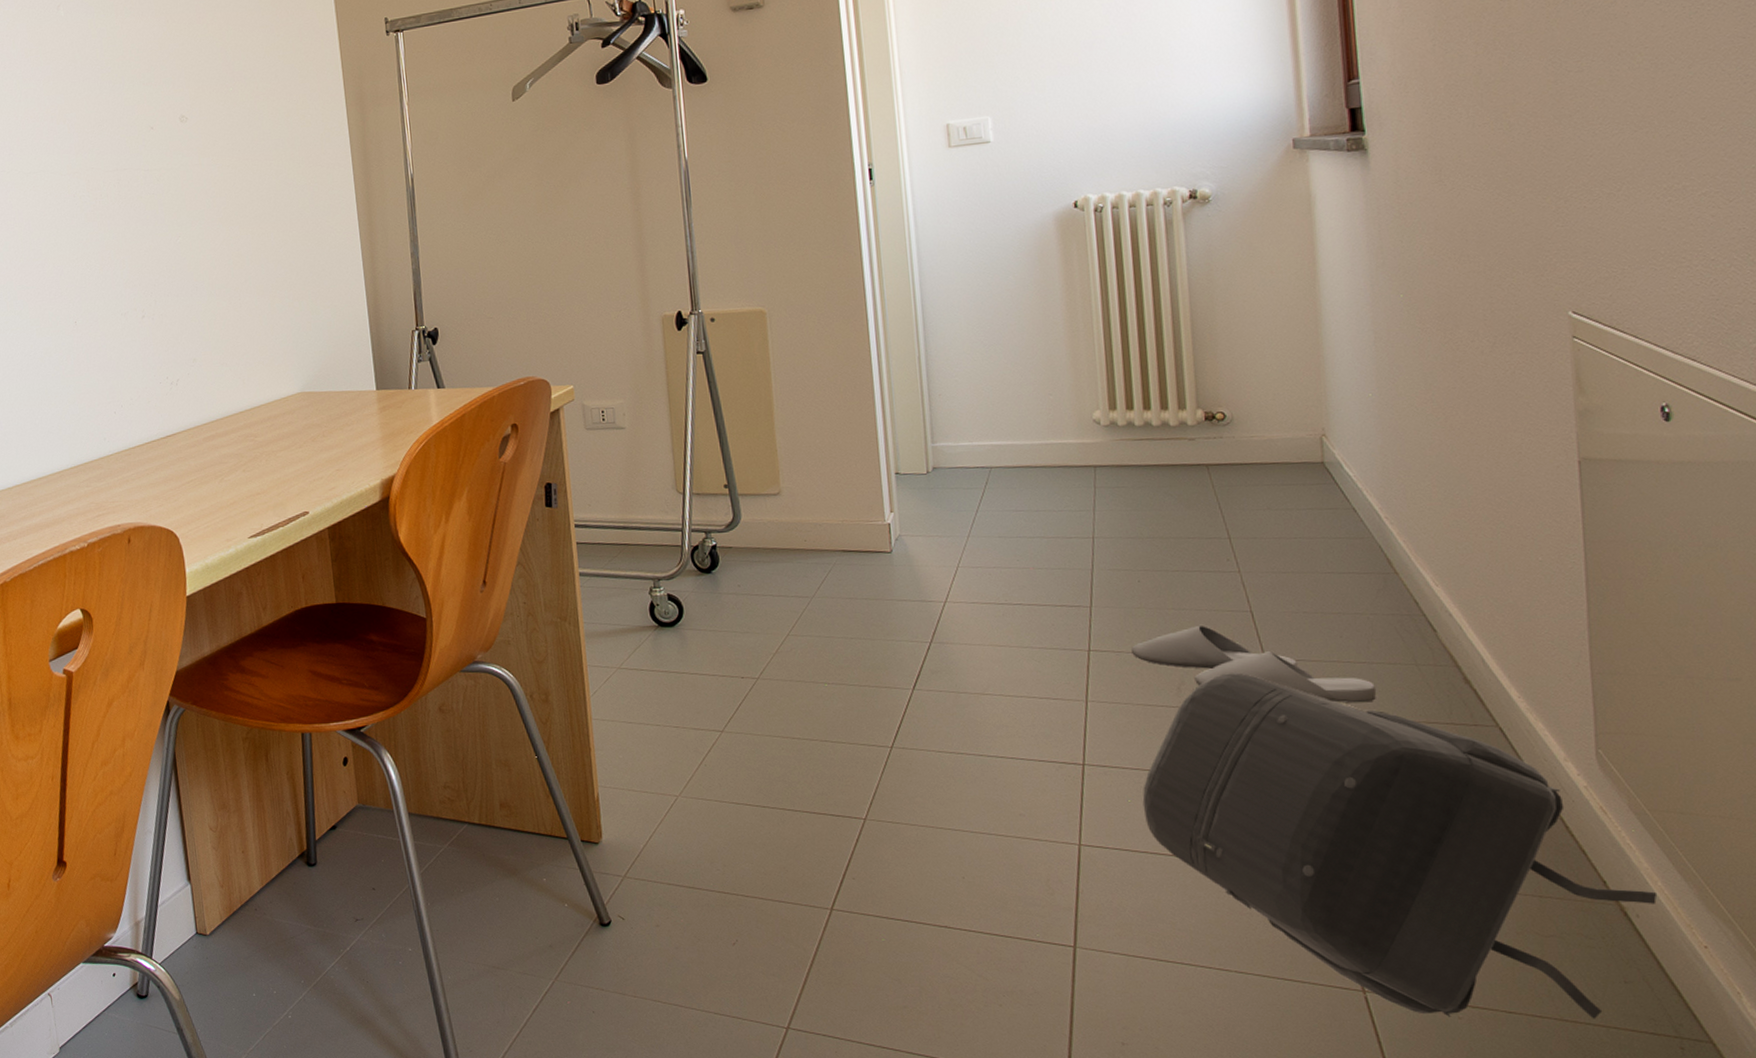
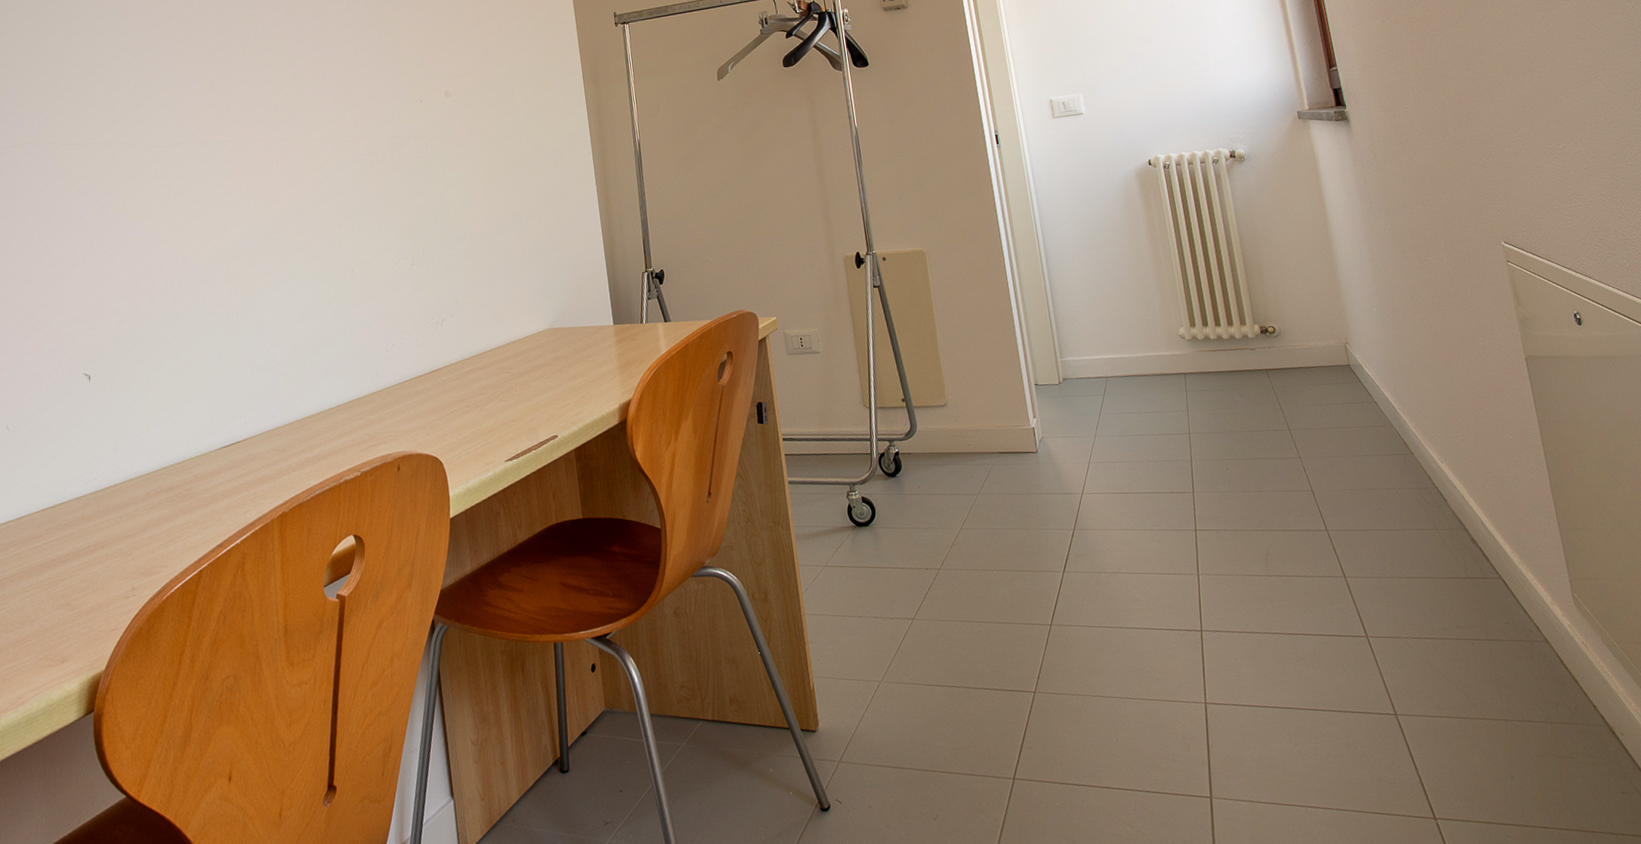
slippers: present [1131,624,1377,703] -> none [1227,503,1411,565]
backpack: present [1142,672,1657,1019] -> none [1248,543,1634,836]

